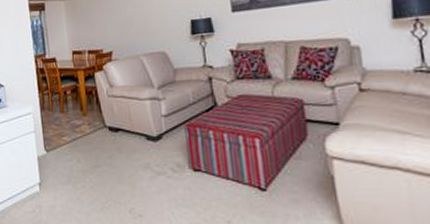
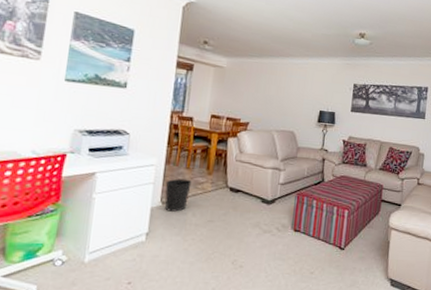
wastebasket: none [45,123,70,159] -> present [164,178,192,212]

